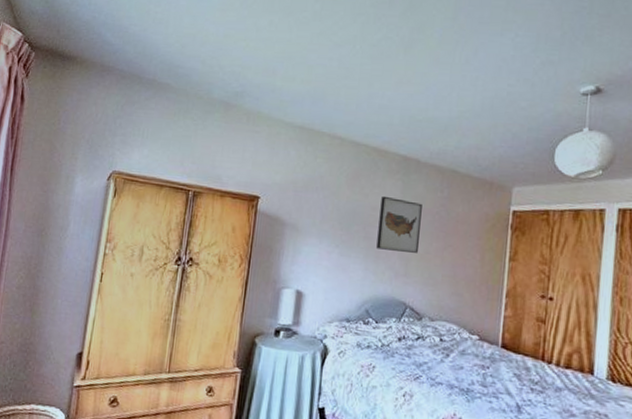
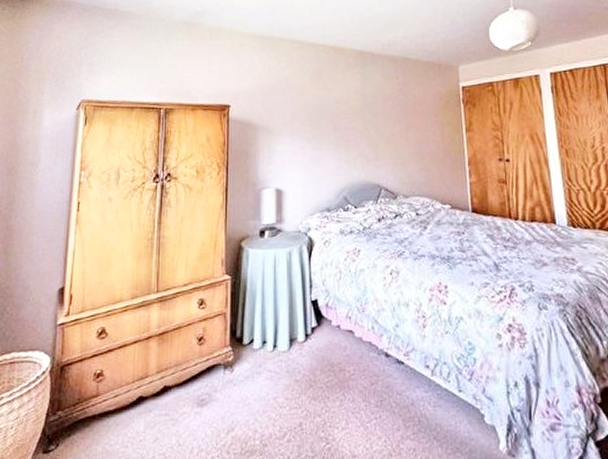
wall art: present [376,195,422,253] -> none [344,88,384,138]

